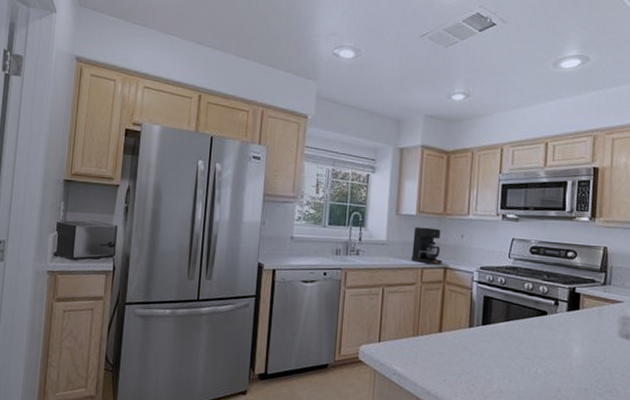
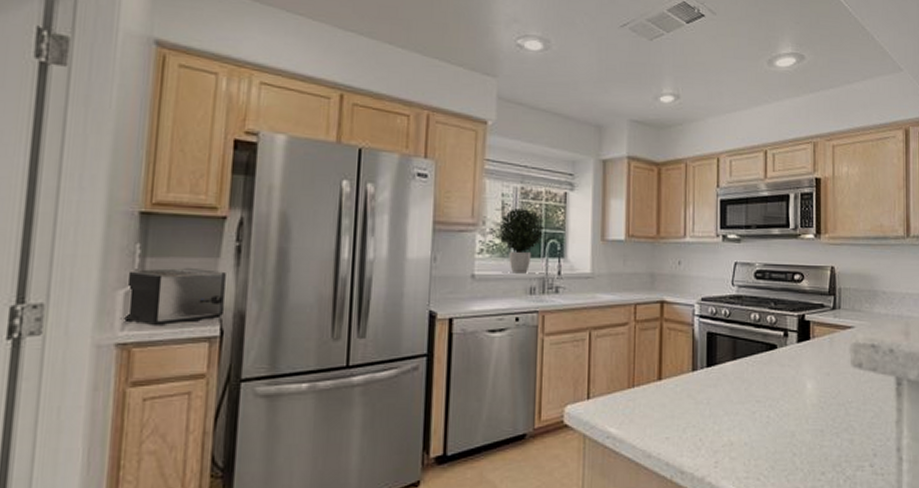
potted plant: none [312,186,350,238] -> present [497,208,545,274]
coffee maker: present [411,227,442,265] -> none [622,254,658,299]

